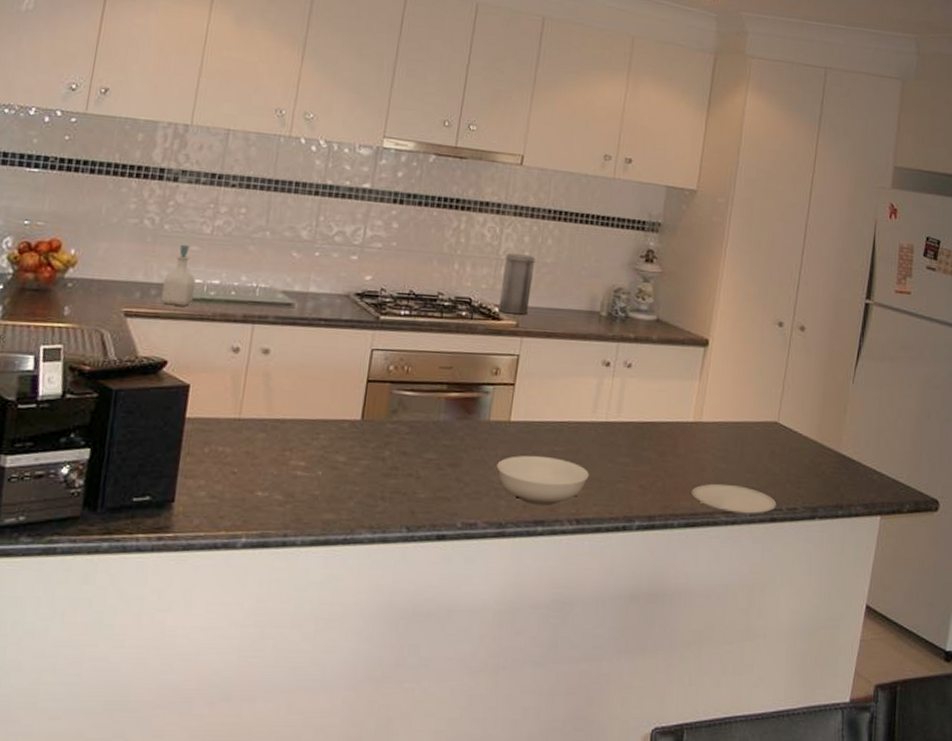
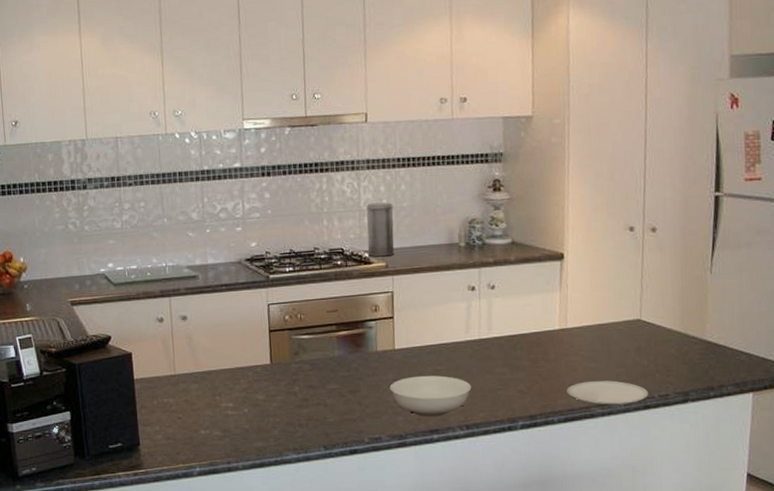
soap bottle: present [160,244,197,306] -> none [93,240,120,292]

